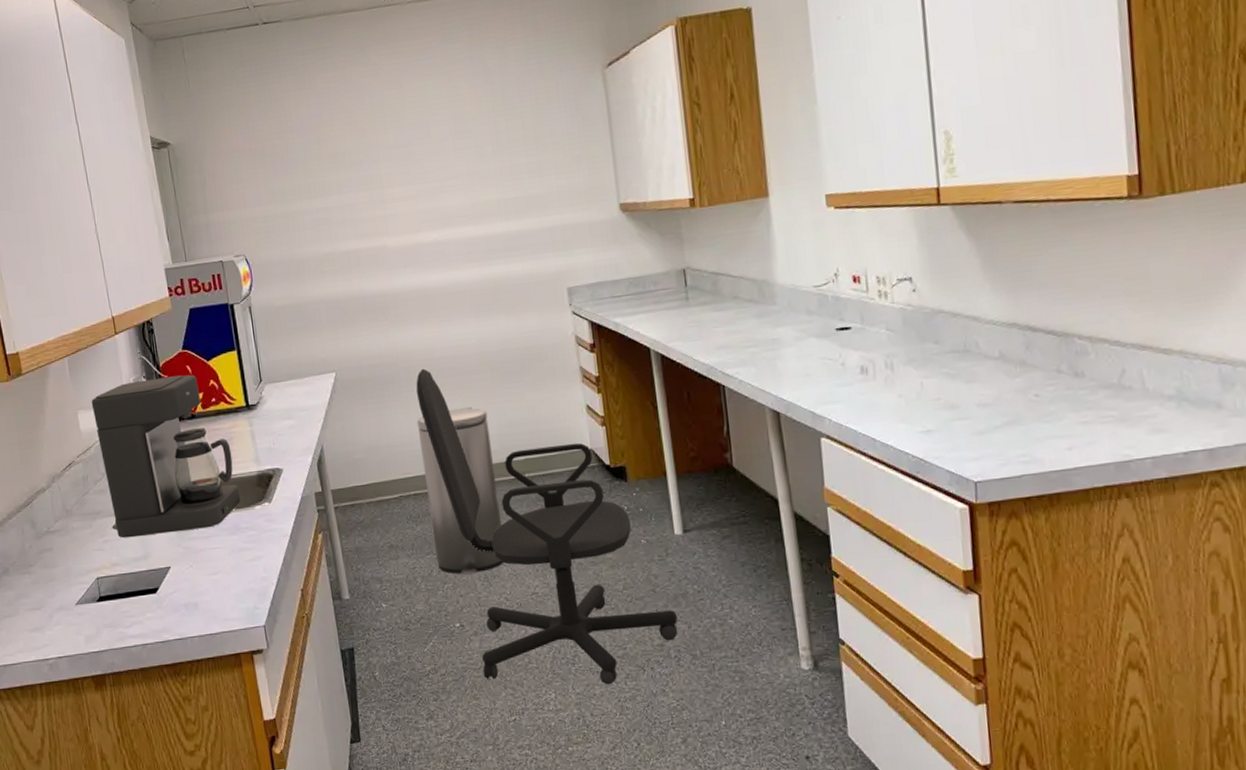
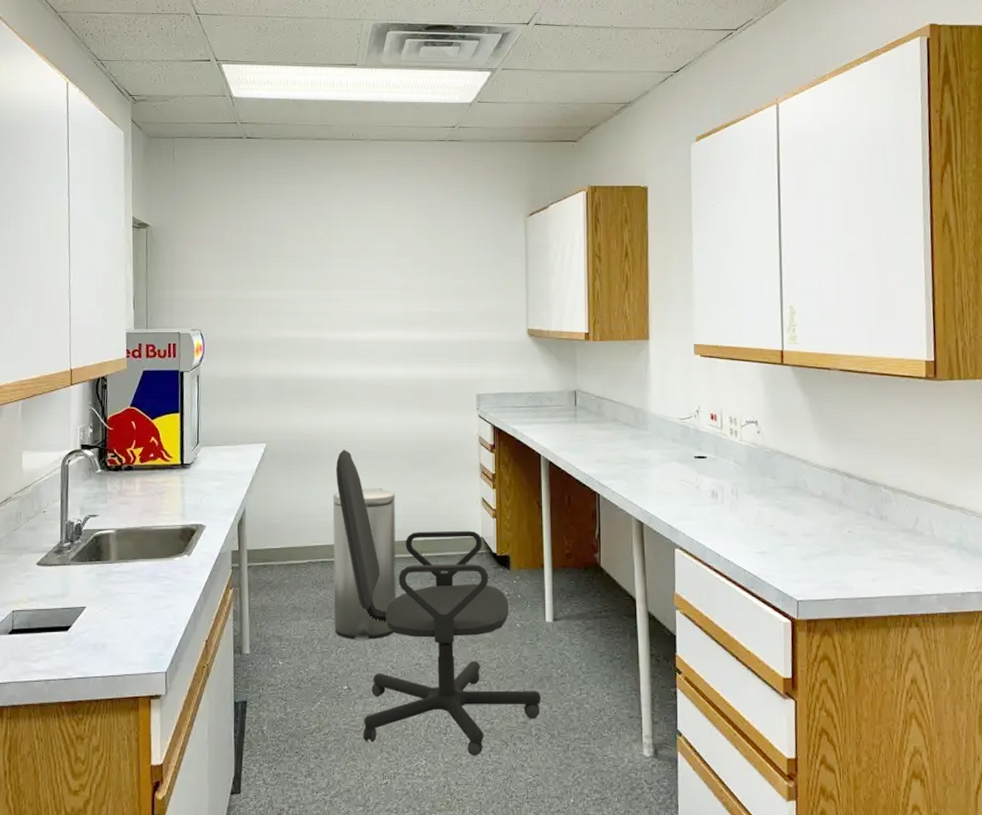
coffee maker: present [91,374,241,538] -> none [37,429,163,575]

